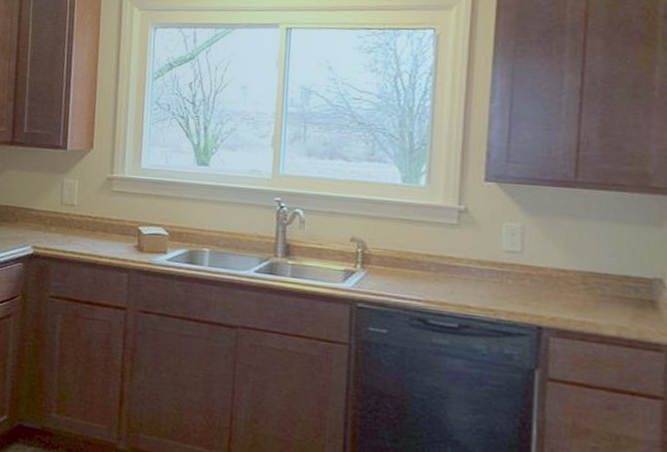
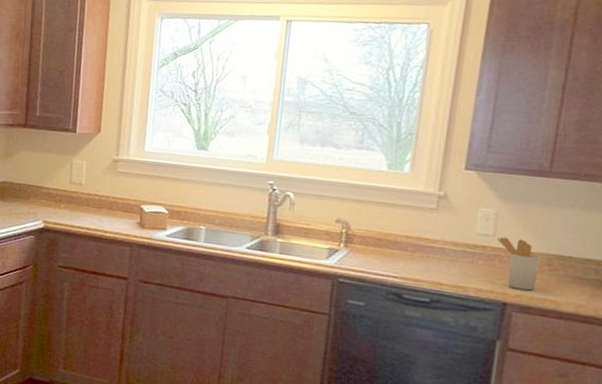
utensil holder: none [525,253,575,313] -> present [496,237,542,291]

